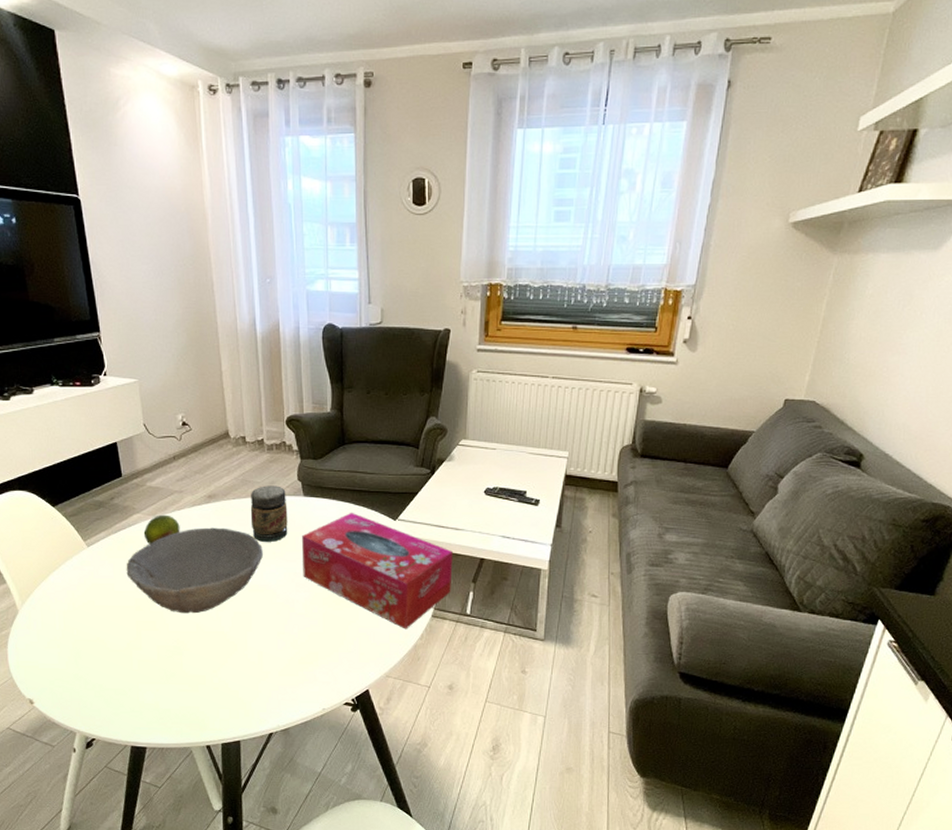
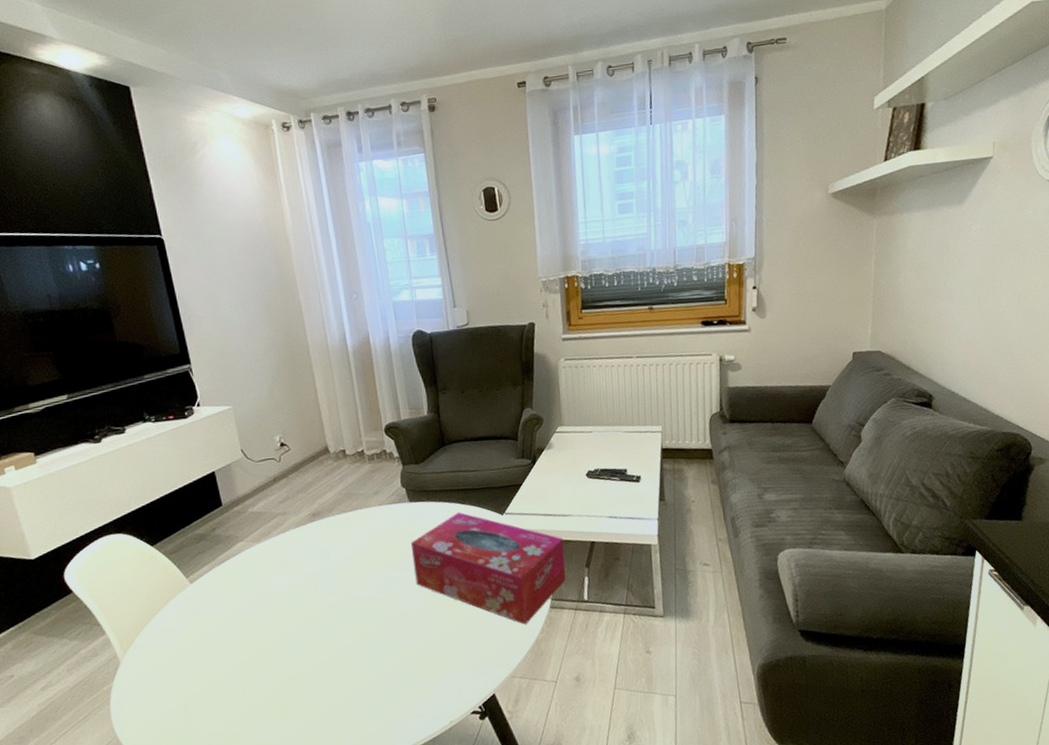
bowl: present [126,527,263,614] -> none [232,544,374,641]
fruit: present [143,514,180,545] -> none [248,539,286,573]
jar: present [250,485,288,542] -> none [355,495,397,554]

